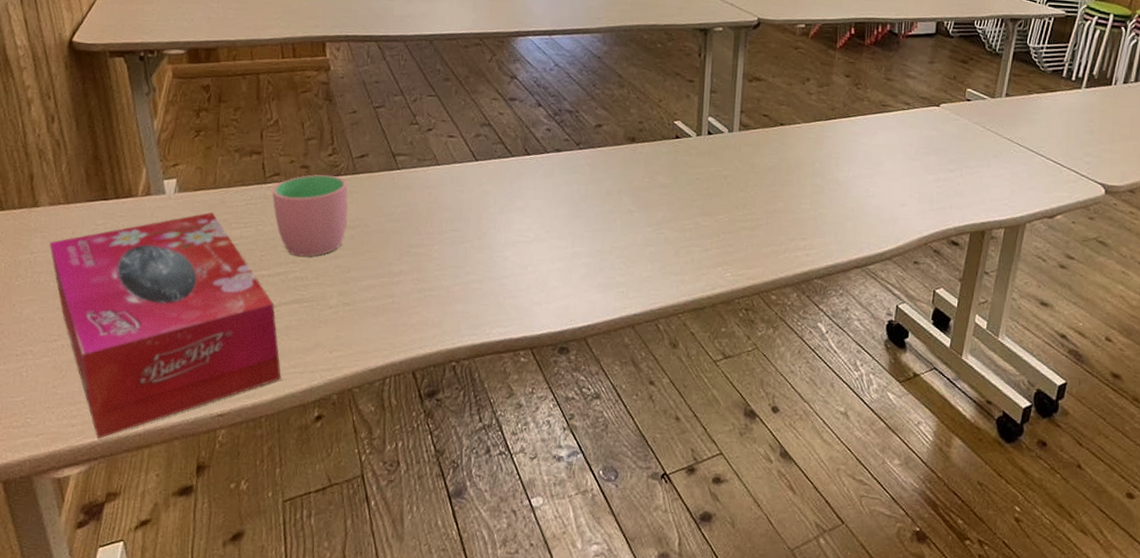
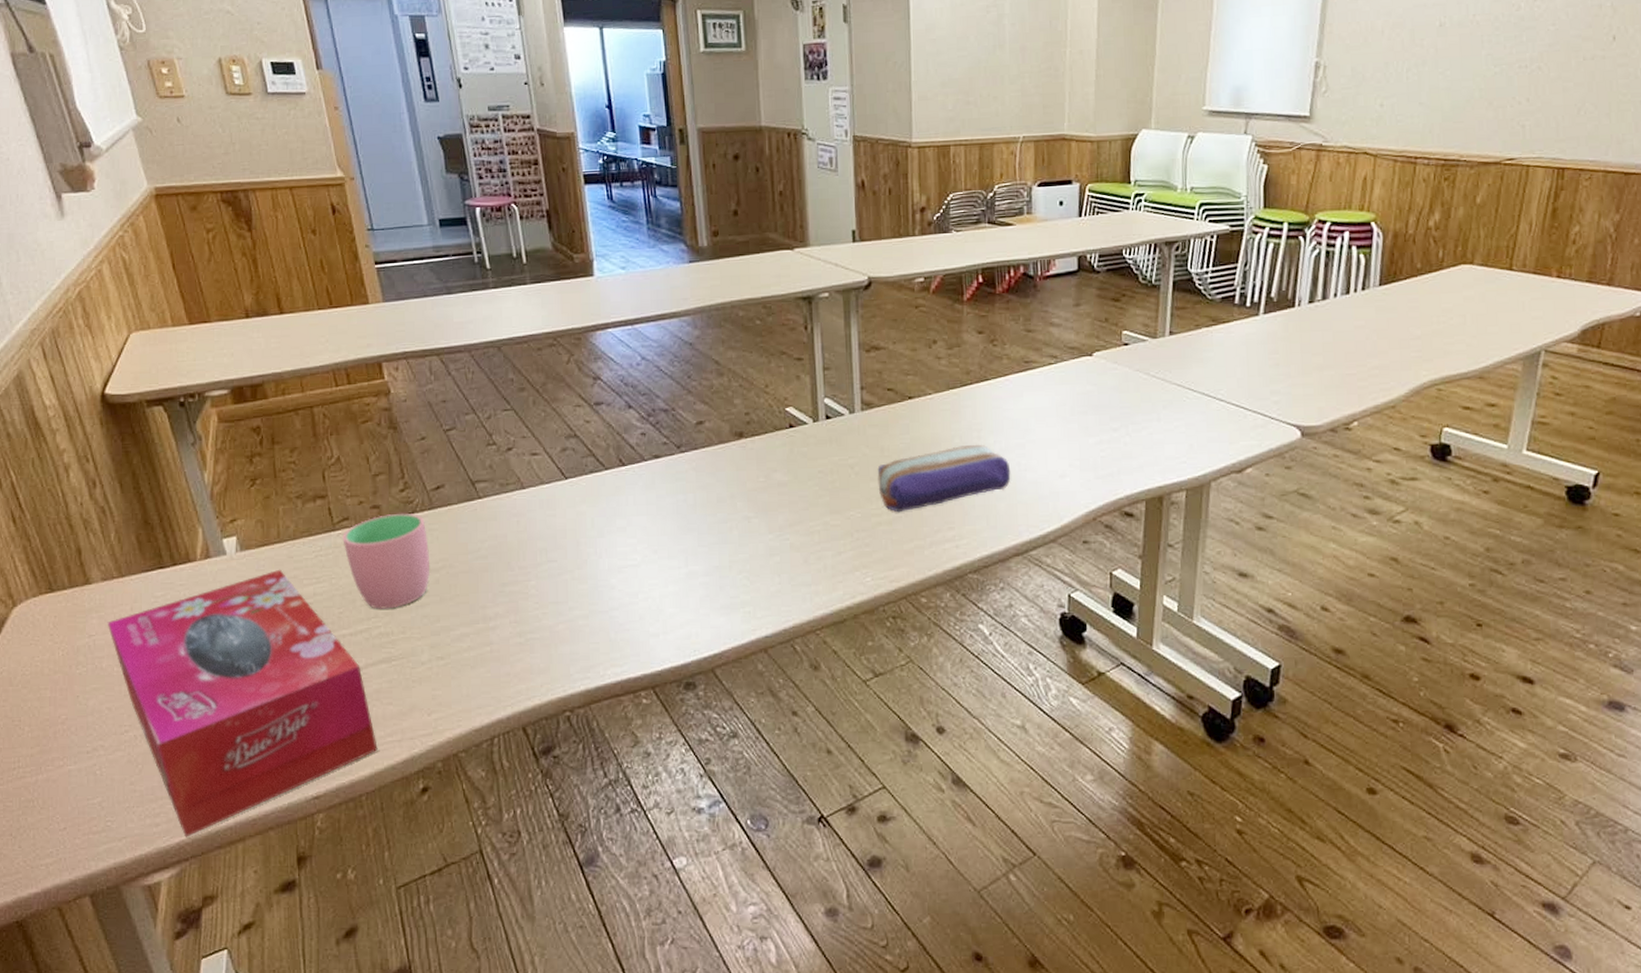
pencil case: none [746,169,860,221] -> present [877,444,1011,513]

